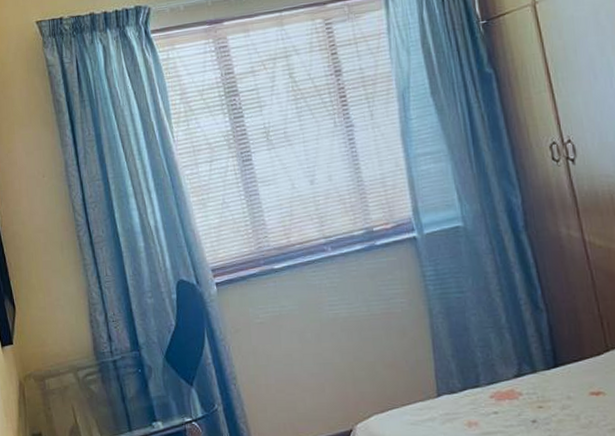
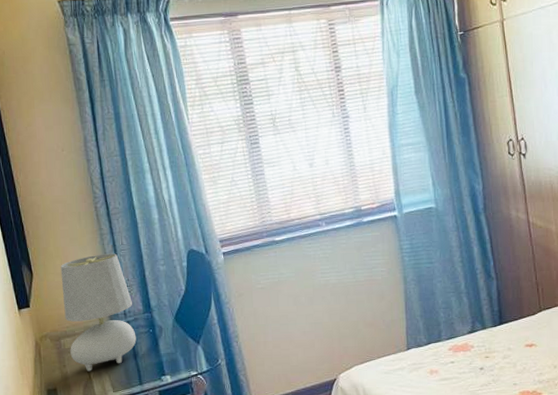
table lamp: none [43,285,124,415] -> present [60,253,136,372]

